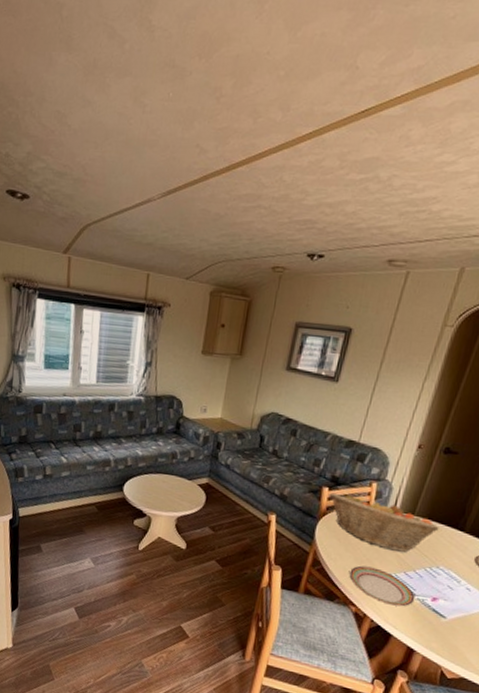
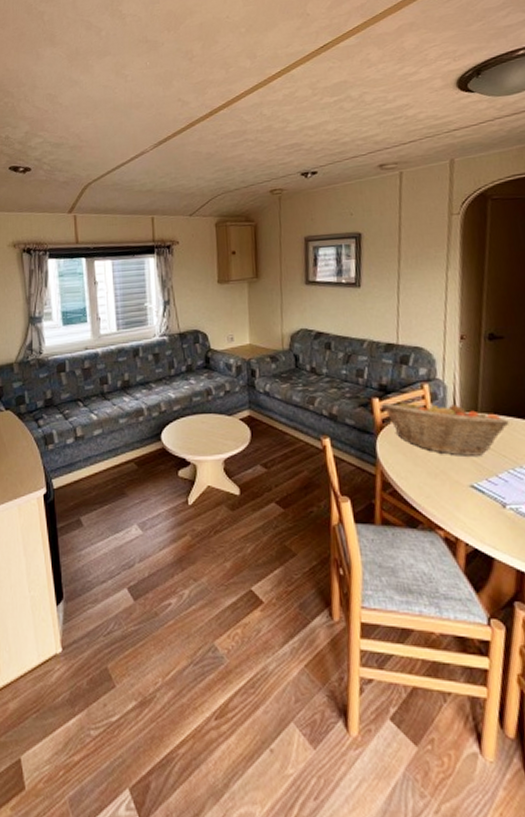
plate: present [349,565,415,607] -> none [426,480,508,521]

